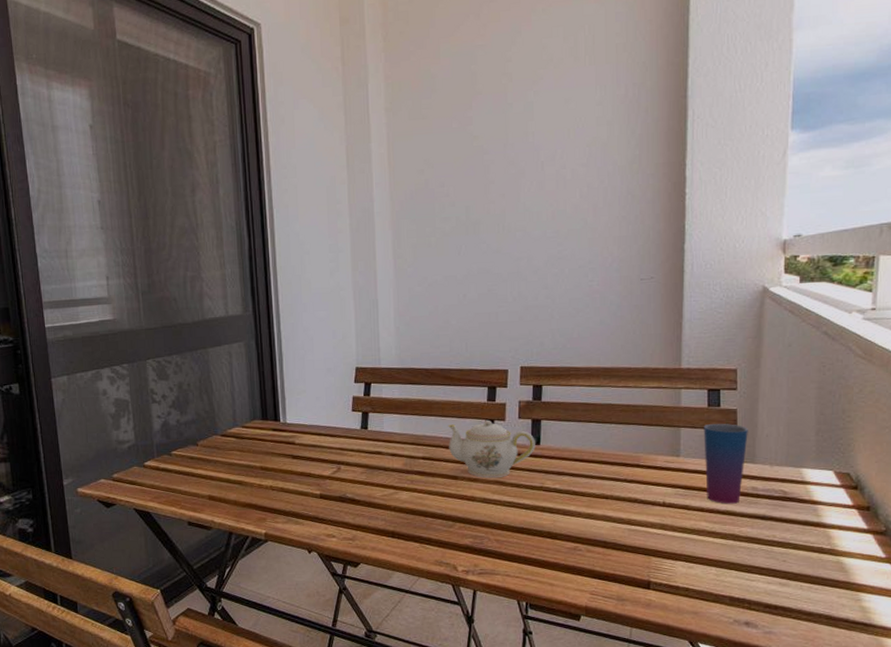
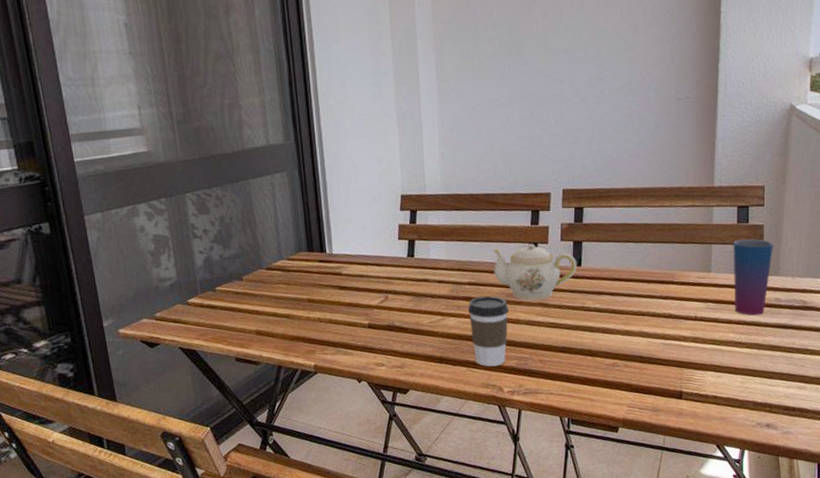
coffee cup: none [421,472,464,544] -> present [467,296,509,367]

